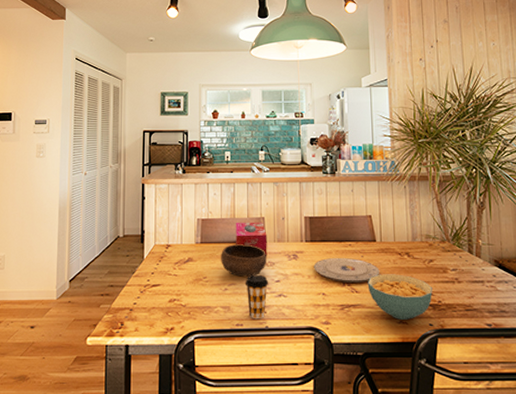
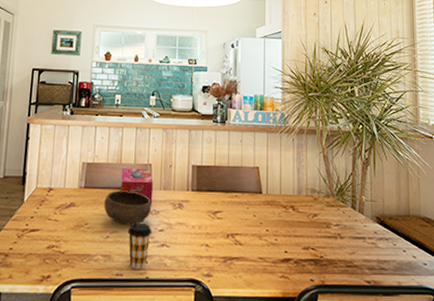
plate: present [313,257,380,283] -> none [198,208,264,235]
cereal bowl: present [367,274,433,320] -> none [251,227,315,274]

